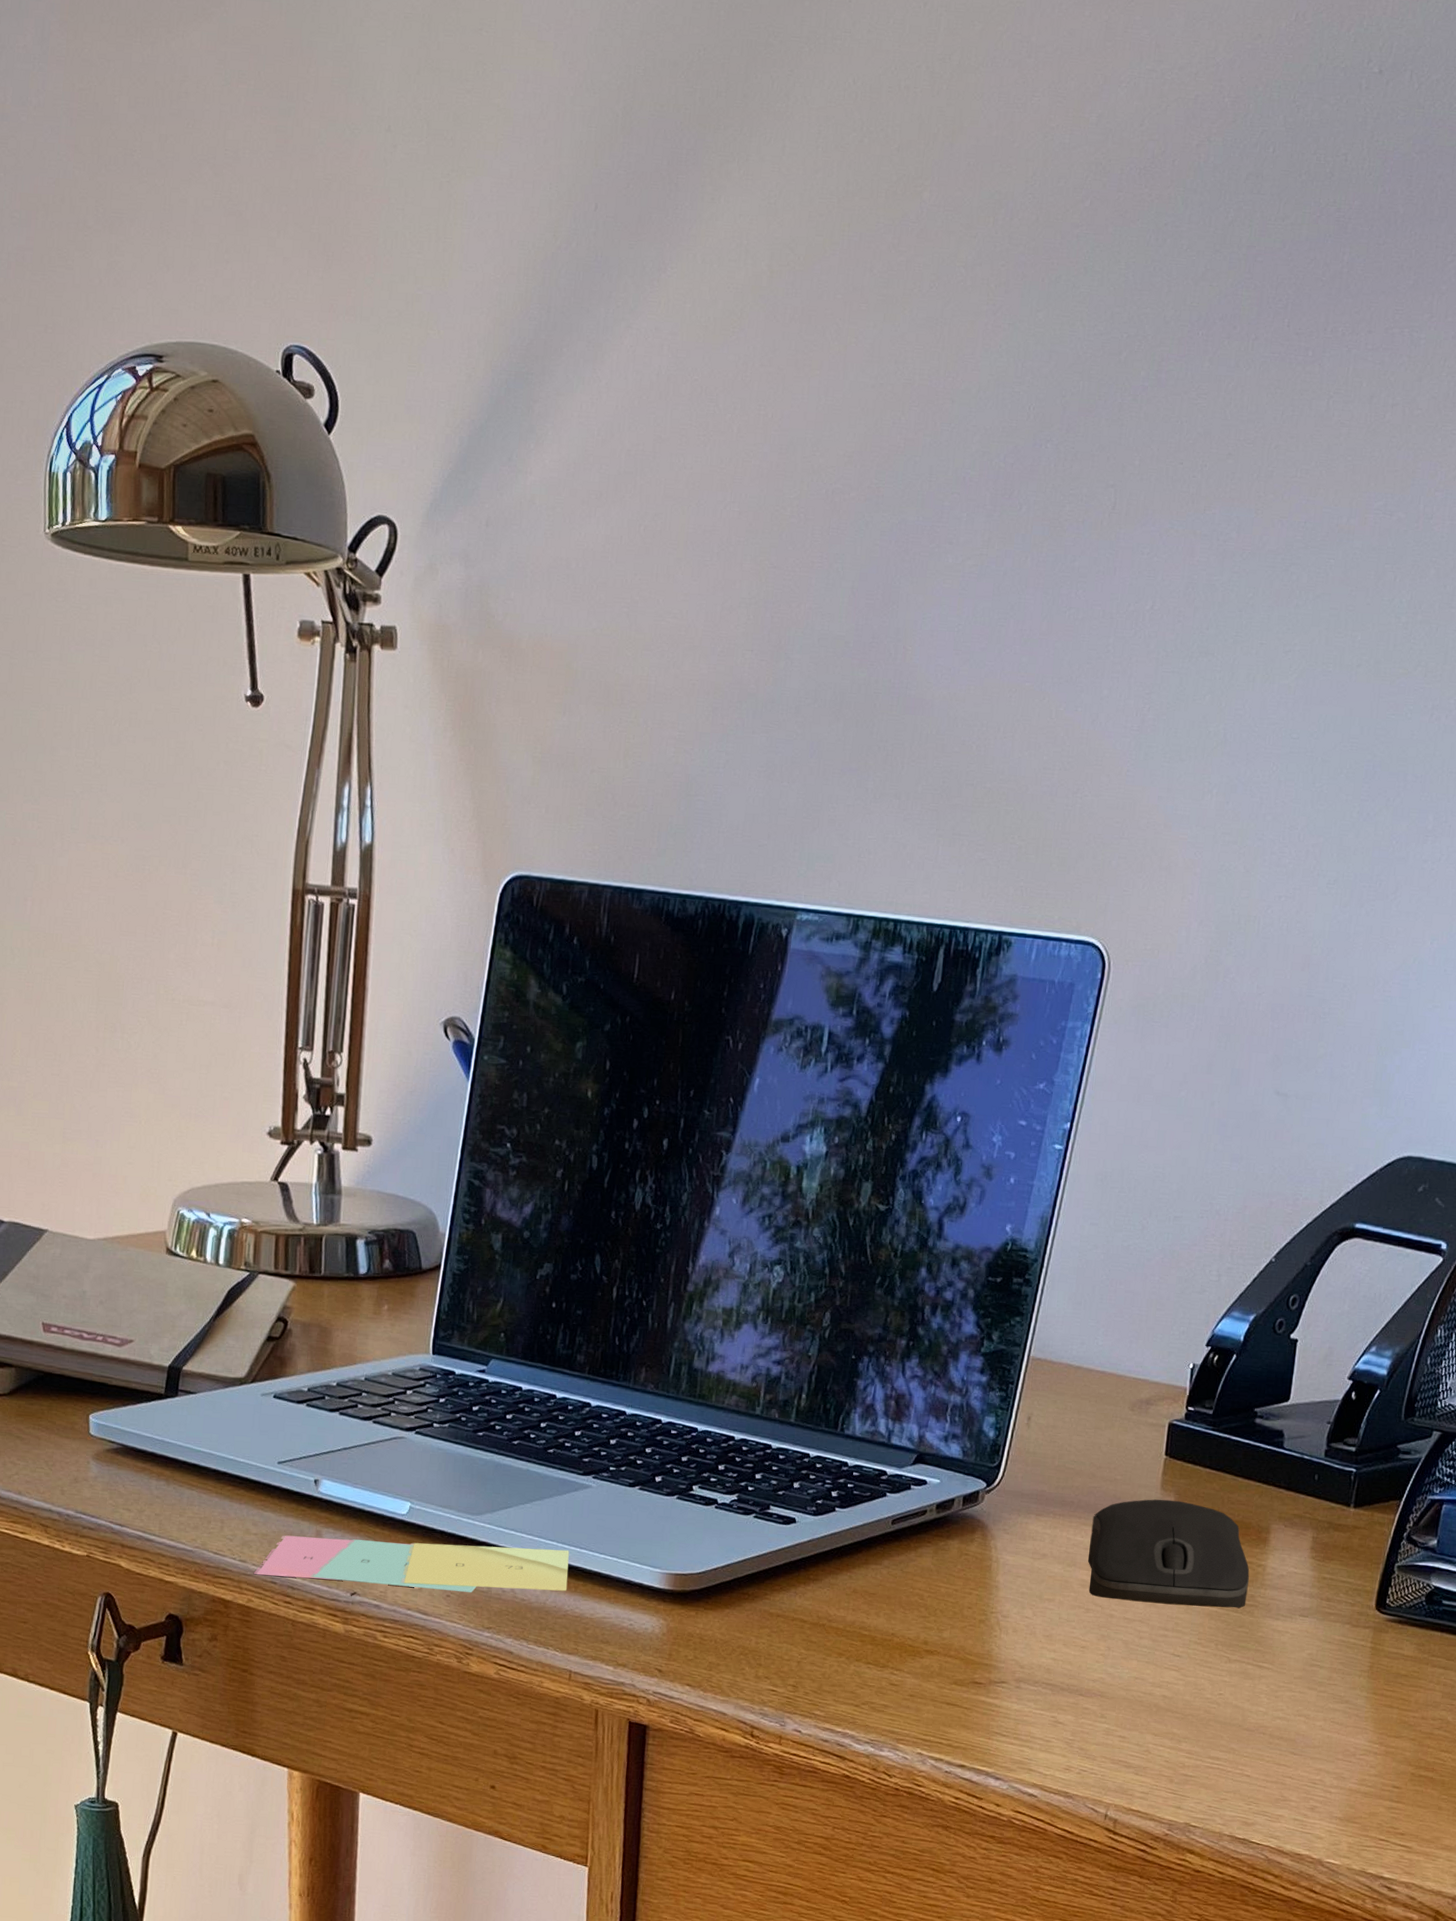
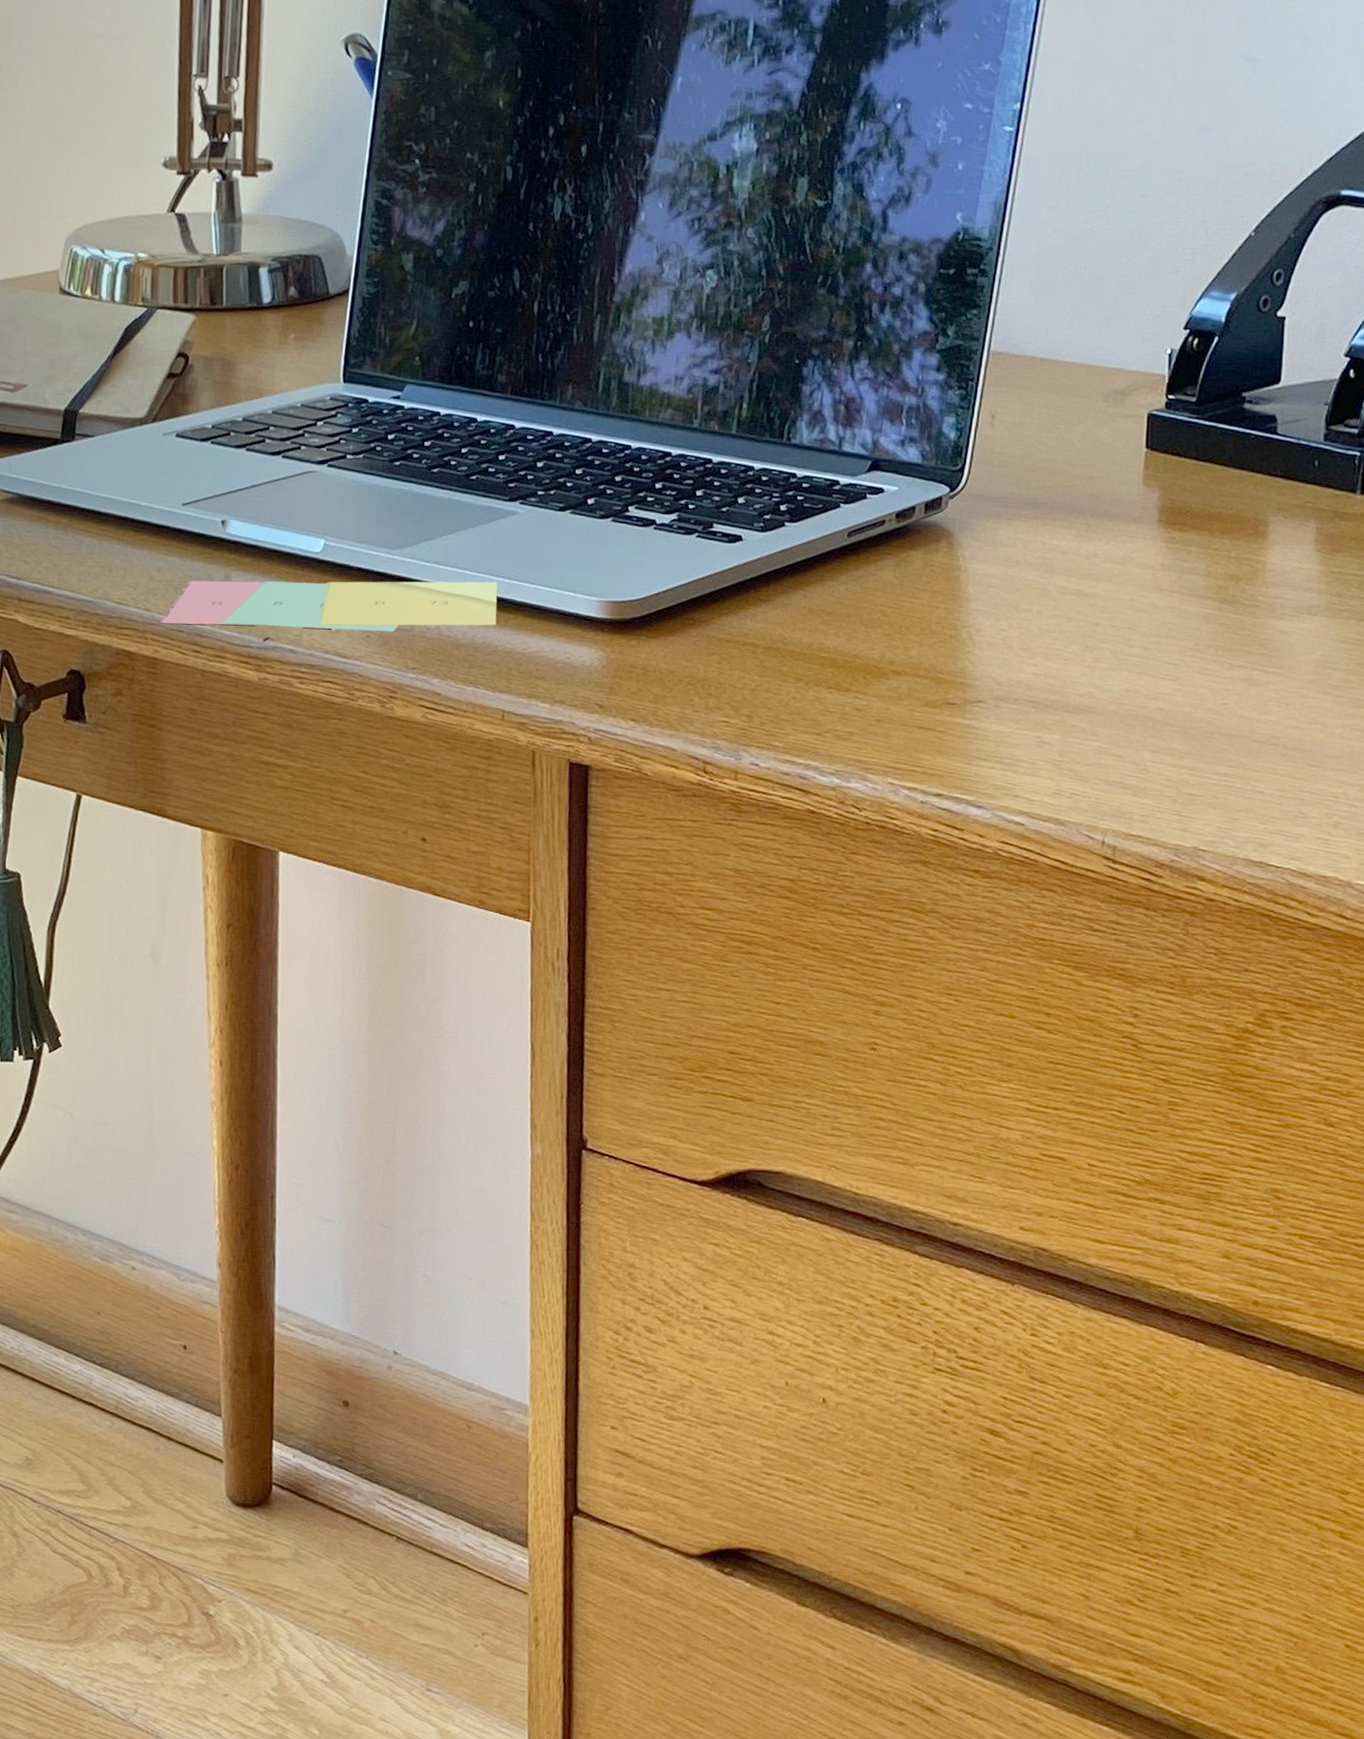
computer mouse: present [1088,1499,1250,1608] -> none [1067,495,1248,610]

